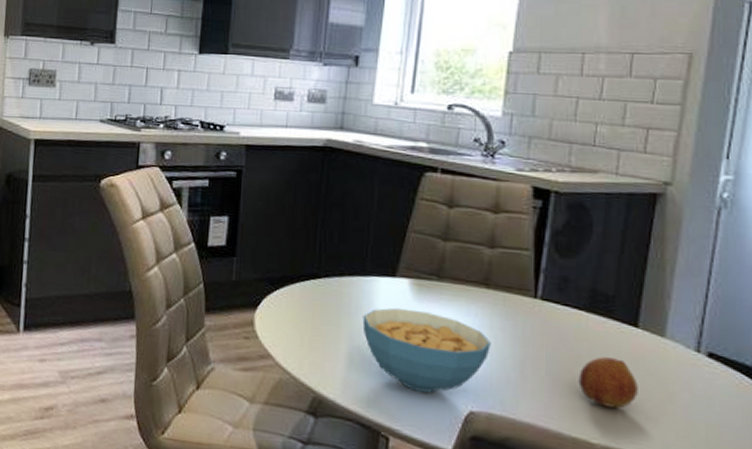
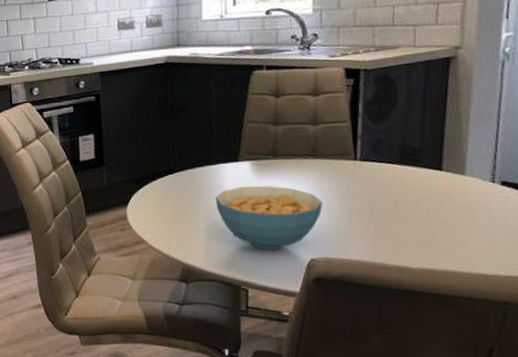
fruit: present [578,357,638,409] -> none [396,198,446,238]

